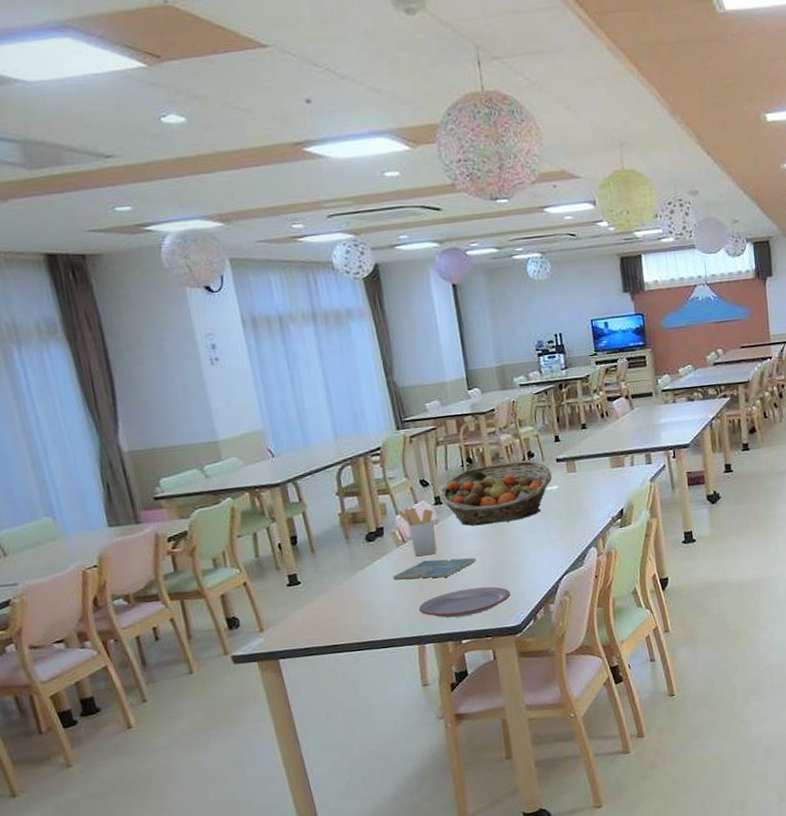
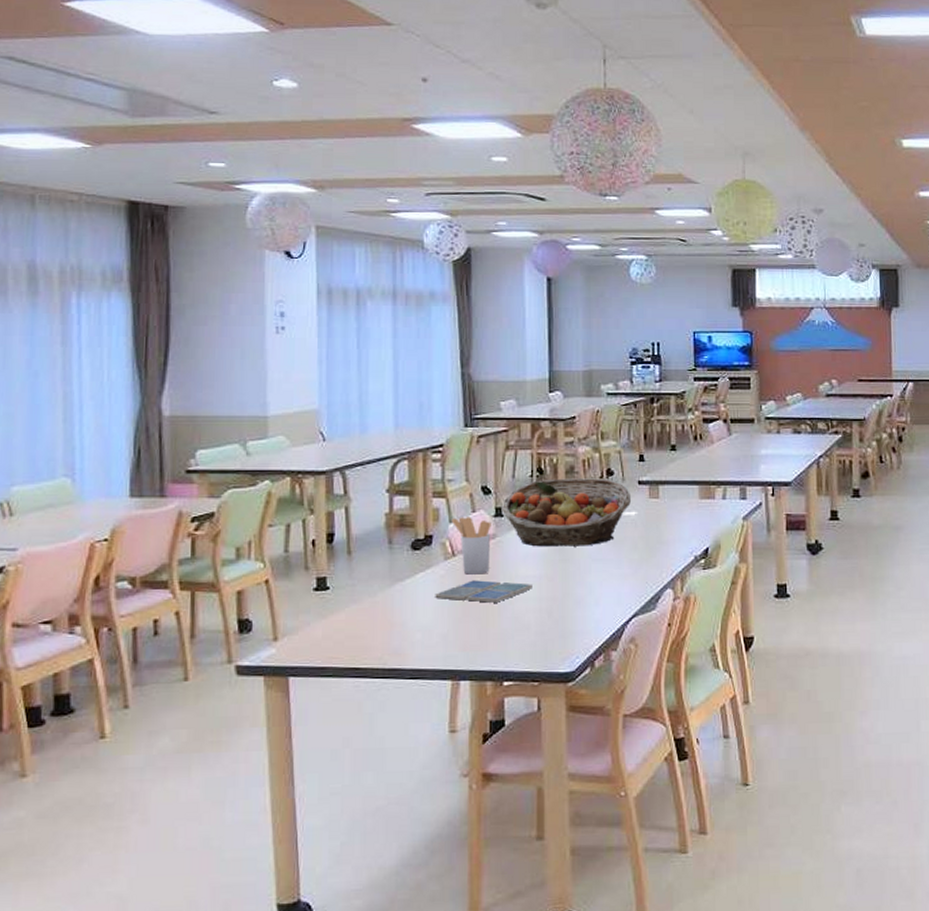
plate: present [418,586,511,618] -> none [458,619,567,653]

